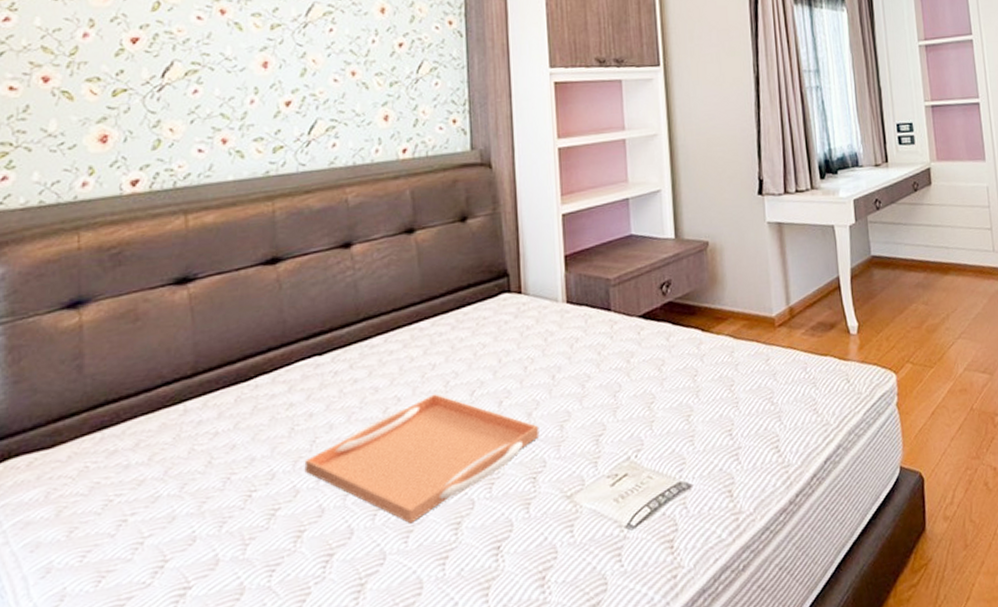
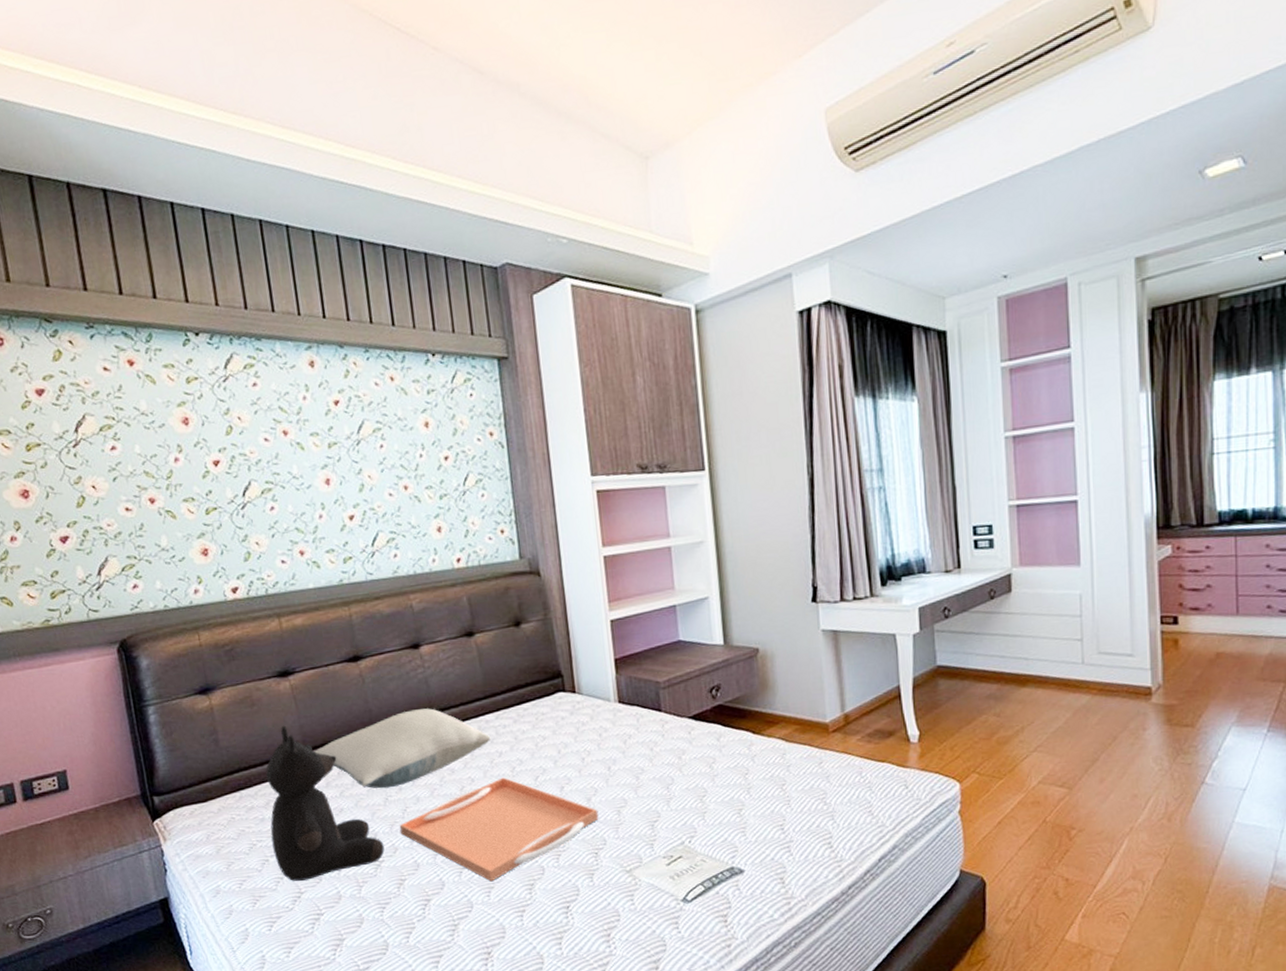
teddy bear: none [135,343,283,546] -> present [265,725,385,881]
pillow: none [207,316,424,417] -> present [314,708,491,789]

